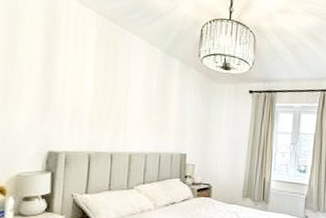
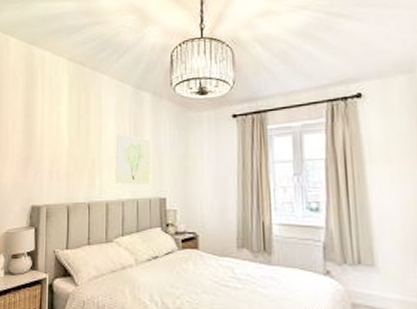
wall art: none [139,92,176,141] -> present [115,133,151,185]

